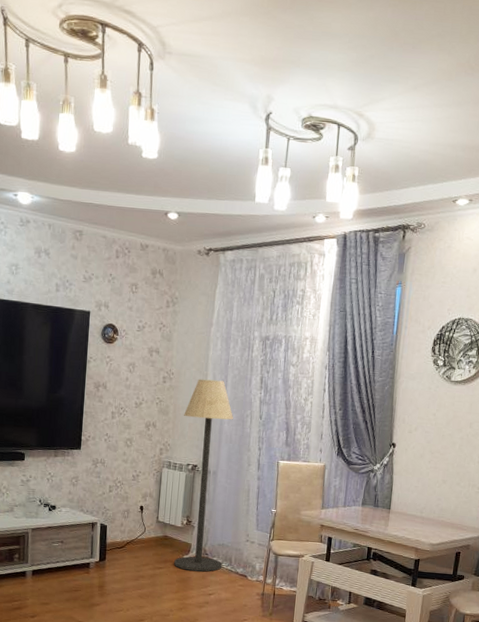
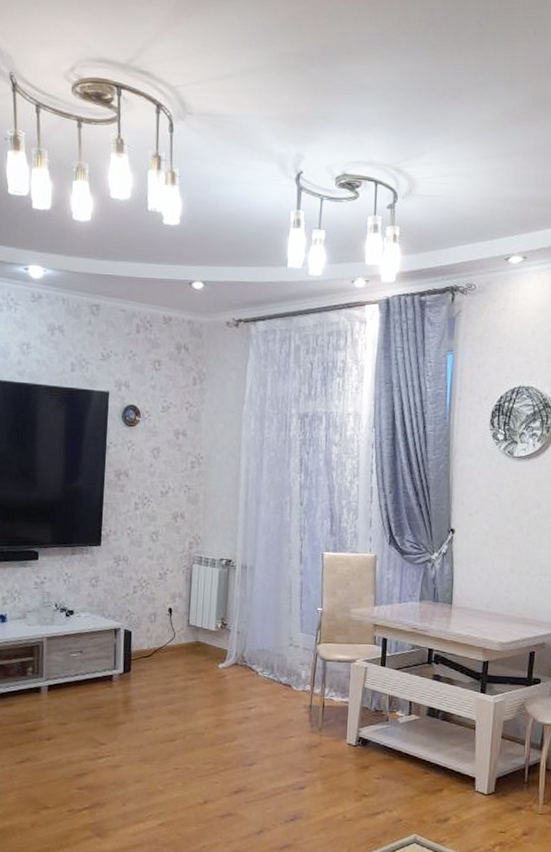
floor lamp: present [174,379,234,572] -> none [208,463,272,682]

